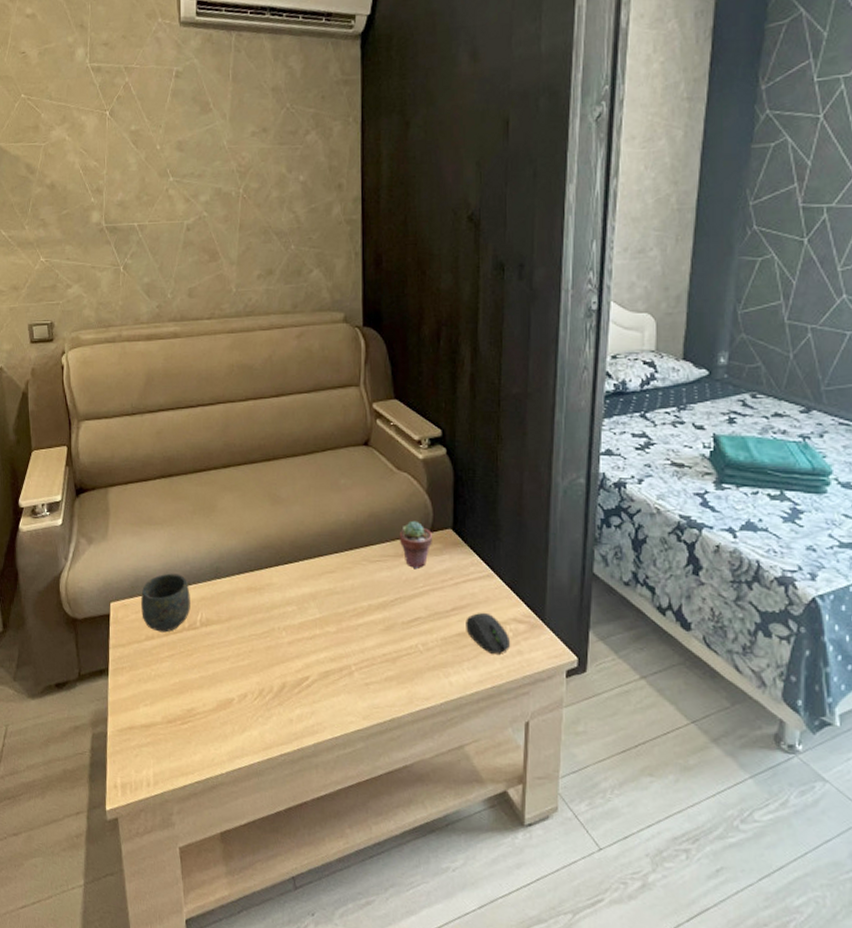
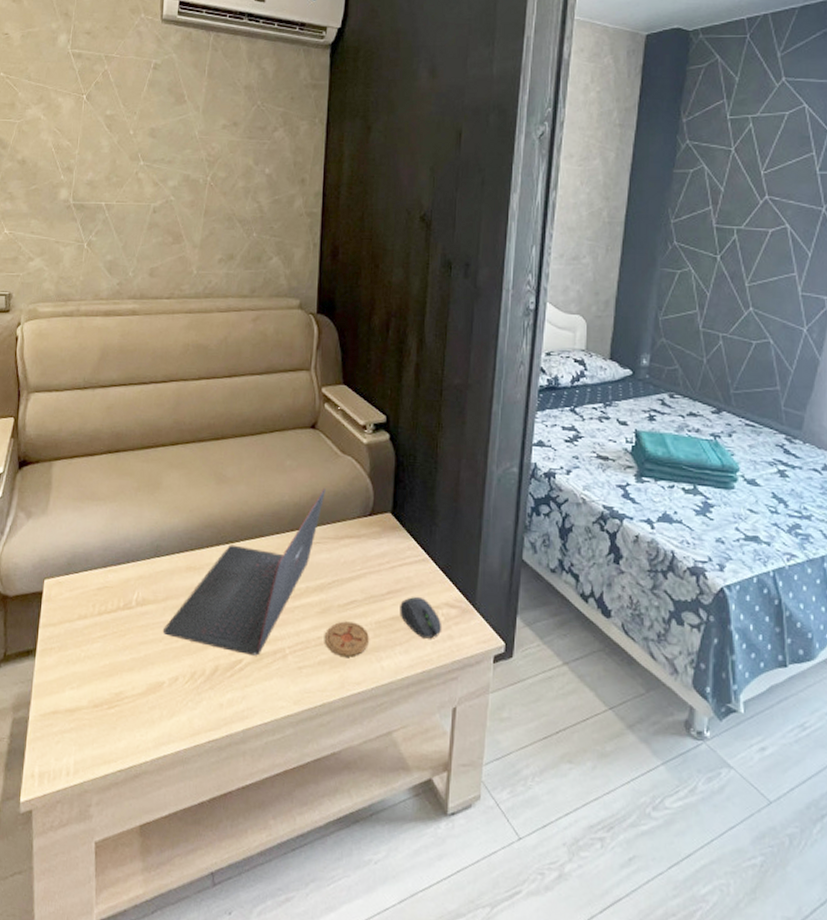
mug: present [141,573,191,633] -> none [76,550,128,612]
laptop: none [229,506,383,673] -> present [163,488,326,656]
coaster: none [391,638,435,673] -> present [325,621,369,657]
potted succulent: present [399,520,433,570] -> none [339,503,373,552]

